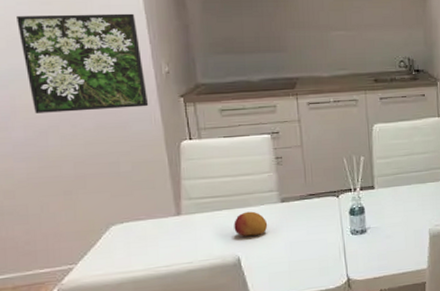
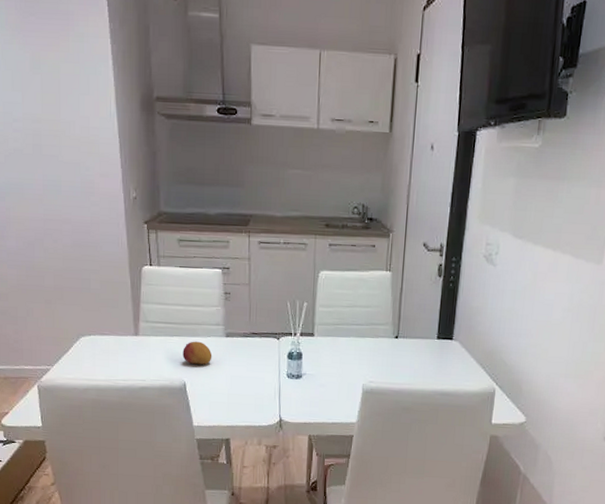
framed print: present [17,13,149,113] -> none [13,132,117,230]

